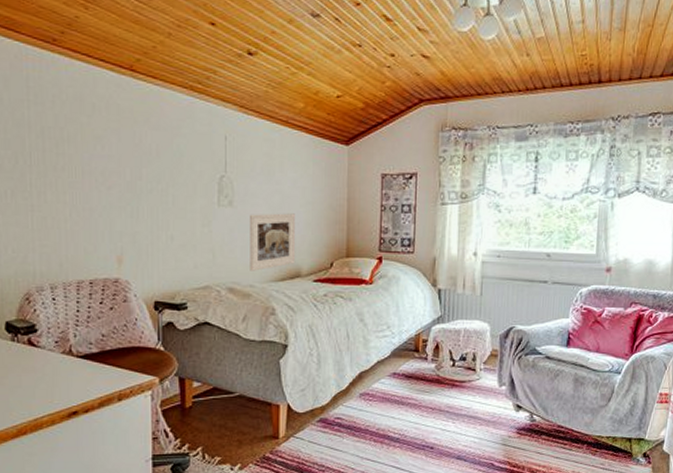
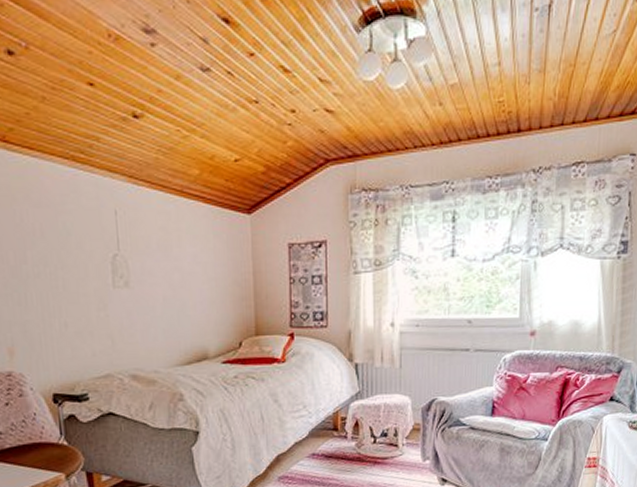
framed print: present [250,213,296,271] -> none [149,291,202,356]

